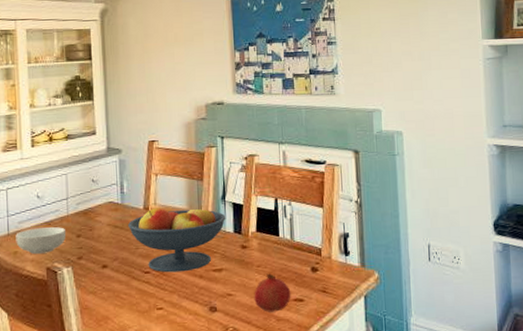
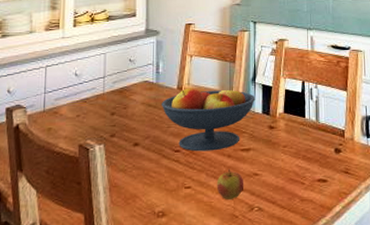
cereal bowl: present [15,227,66,254] -> none [51,105,101,131]
apple: none [189,290,218,320] -> present [216,169,244,200]
fruit: present [254,273,291,312] -> none [279,154,315,192]

